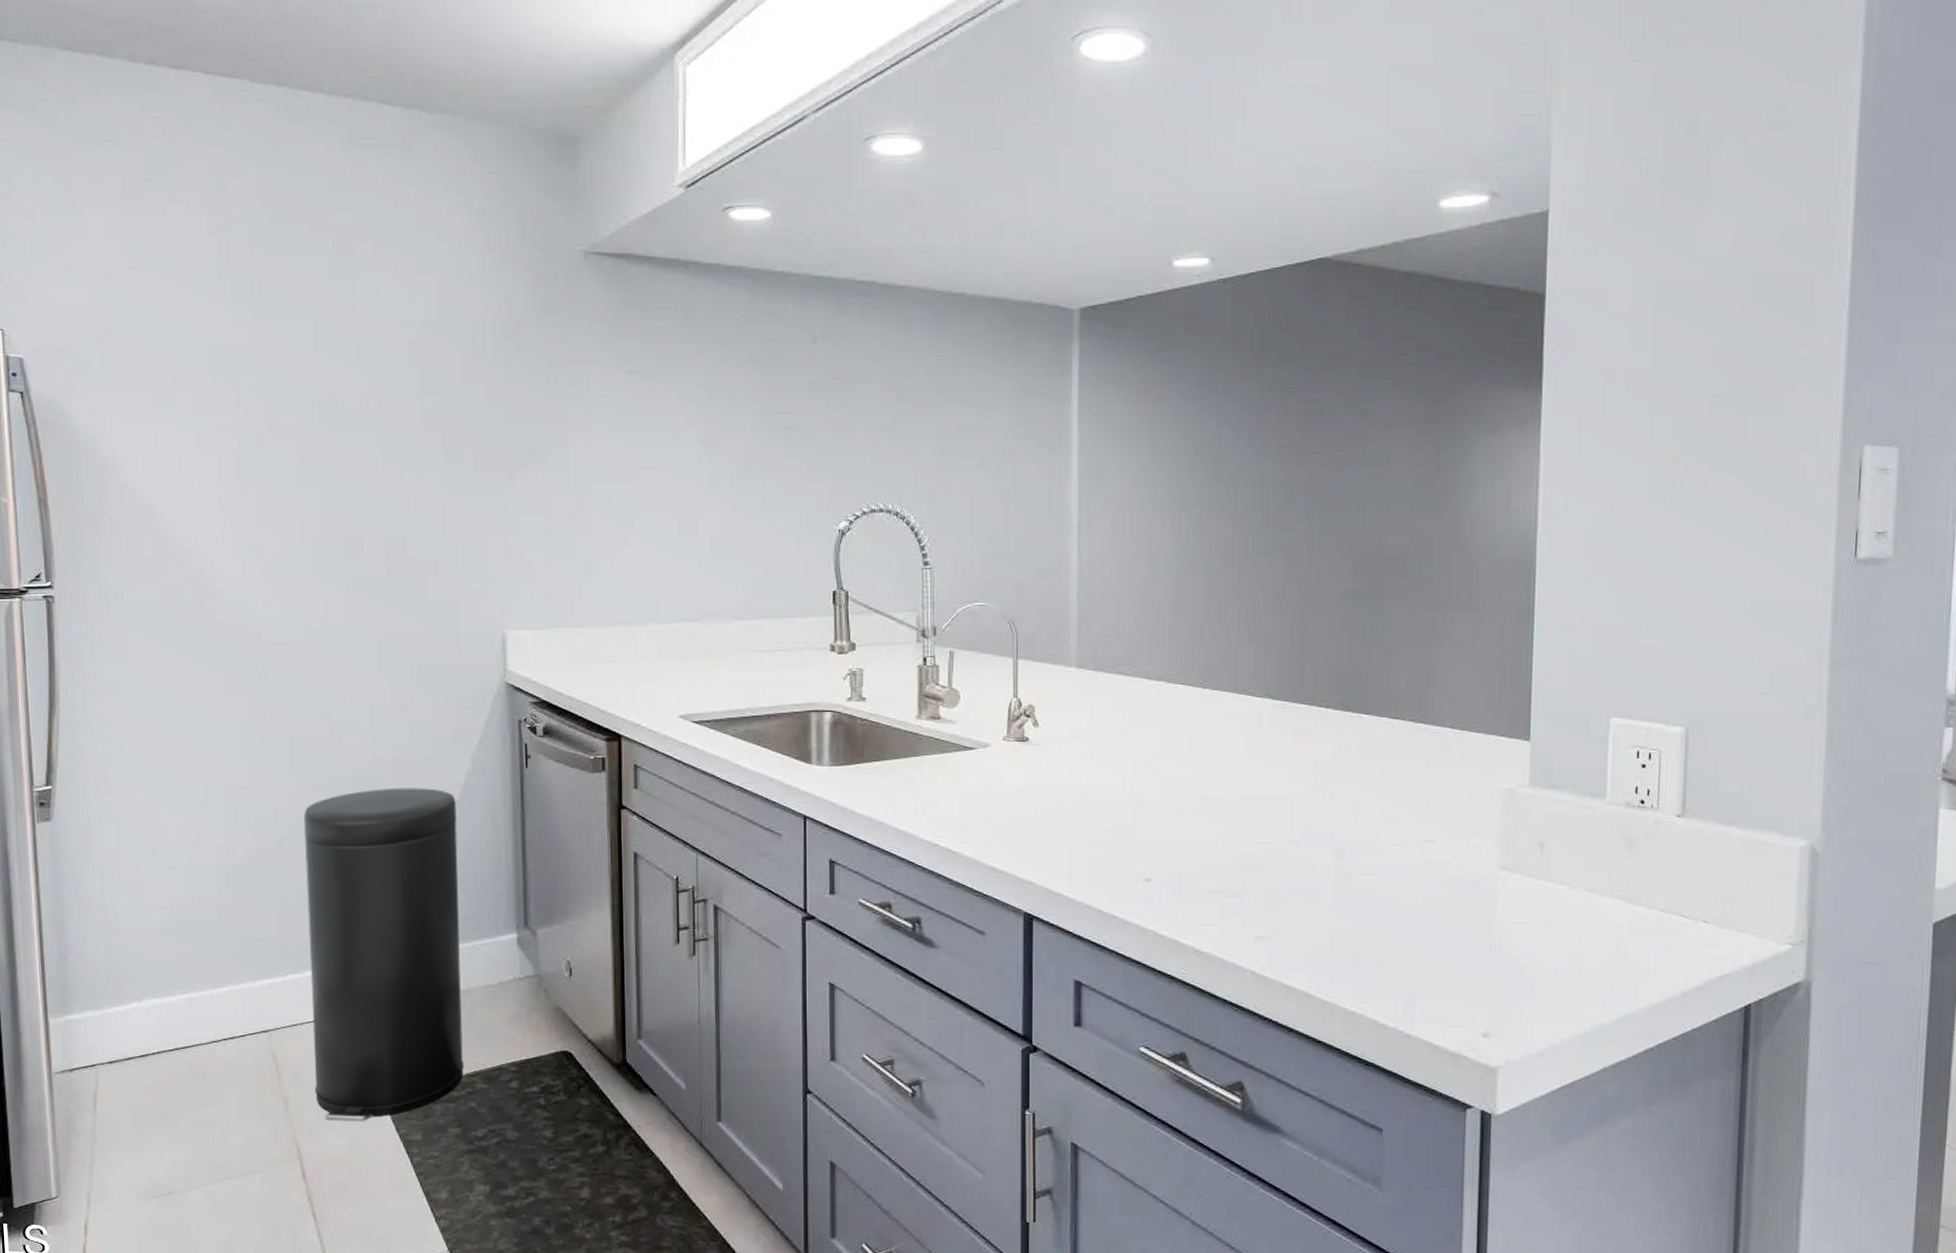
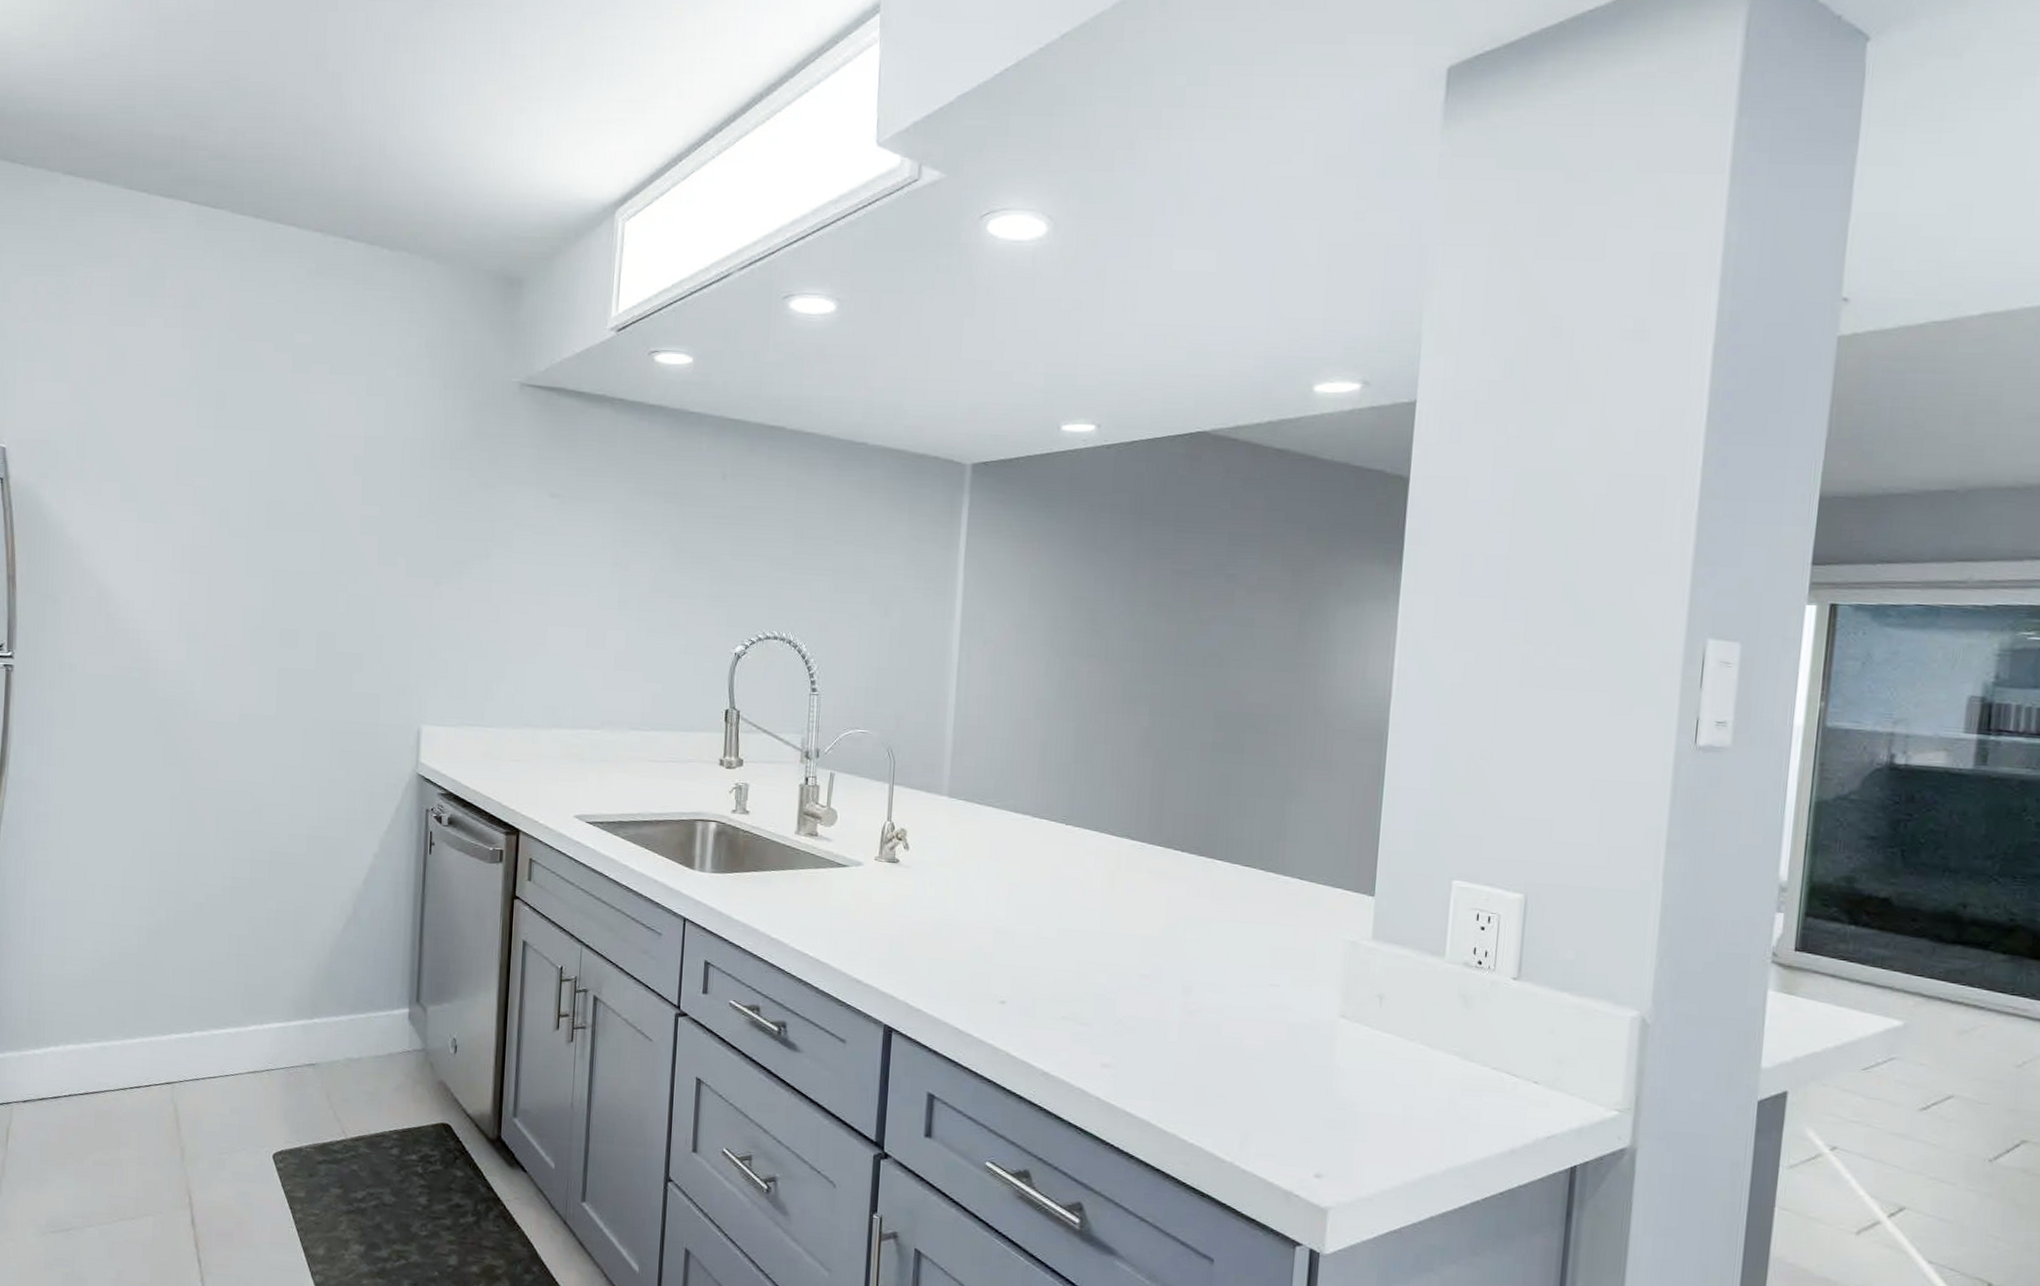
pedal bin: present [304,788,464,1122] -> none [210,864,363,1176]

